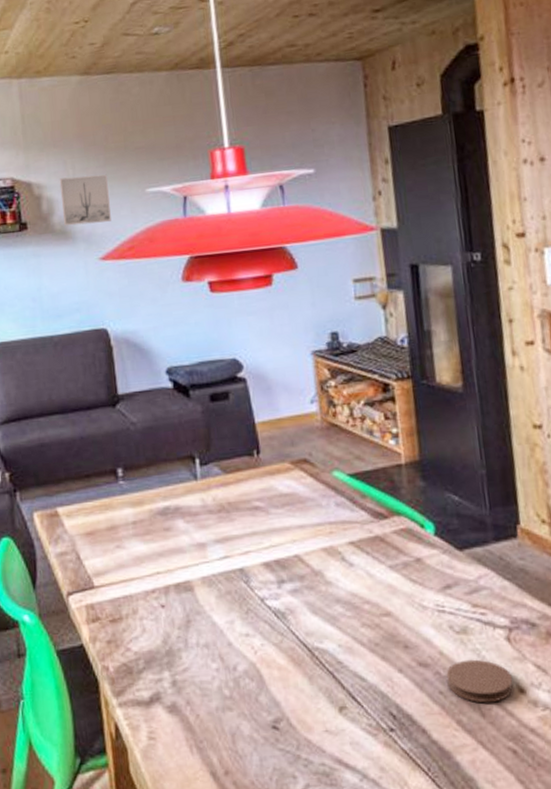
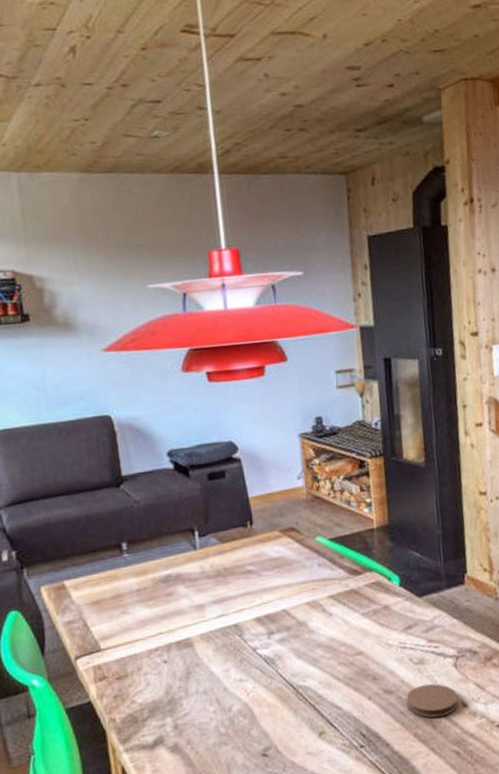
wall art: present [59,174,111,226] -> none [61,270,114,319]

